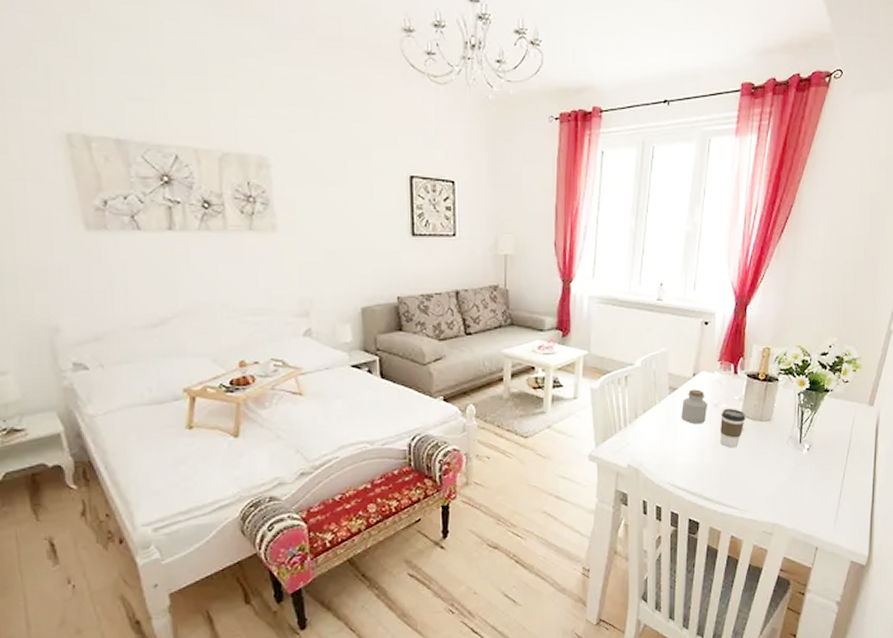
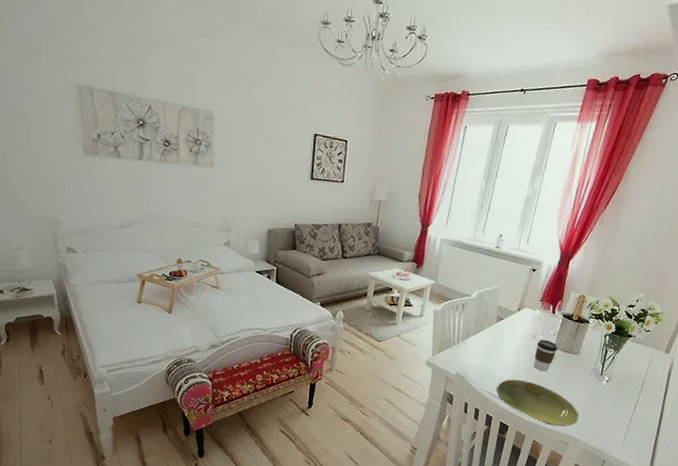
plate: none [679,462,781,513] -> present [496,379,579,426]
jar: present [681,389,708,425] -> none [504,321,528,349]

